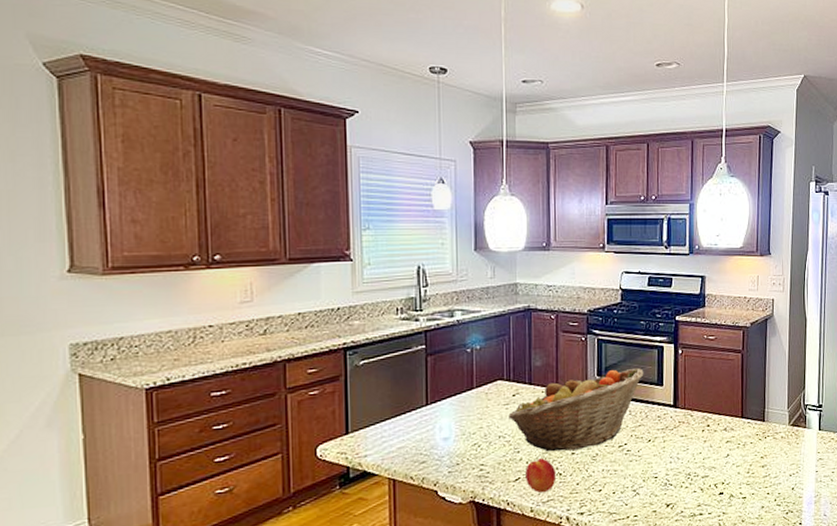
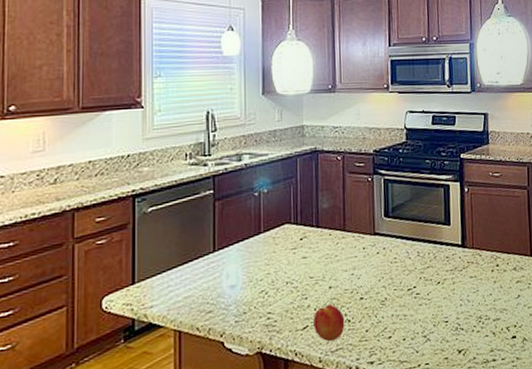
fruit basket: present [508,367,644,452] -> none [296,207,431,298]

